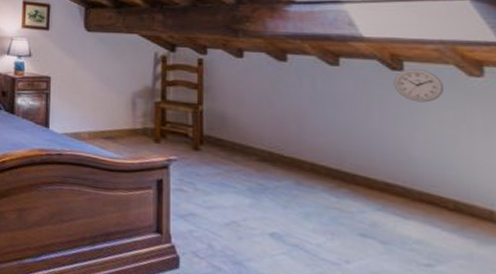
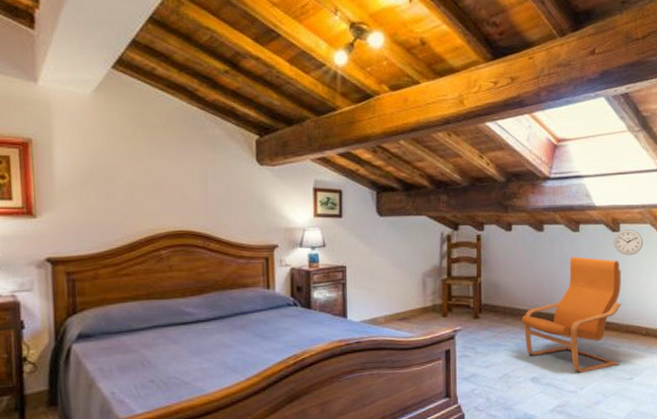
armchair: none [257,95,410,243] -> present [522,256,621,373]

